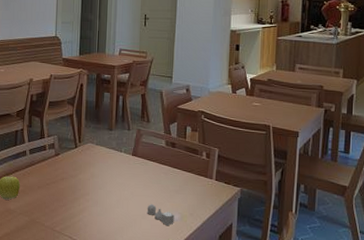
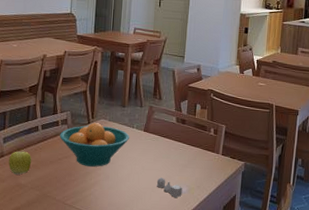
fruit bowl: none [47,147,118,192] -> present [60,123,130,167]

